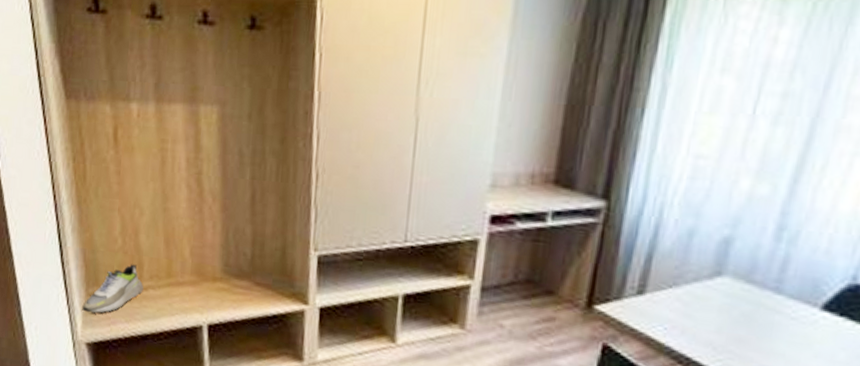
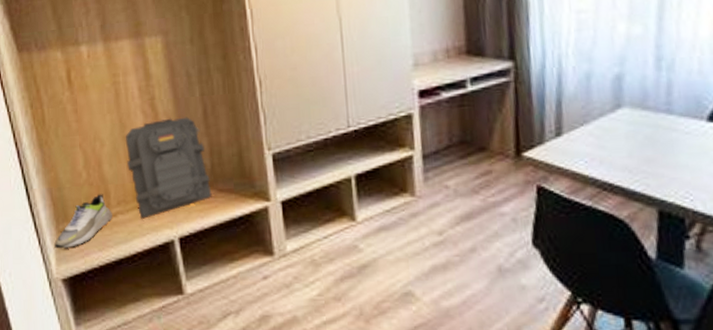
backpack: none [164,197,248,299] -> present [125,117,212,219]

